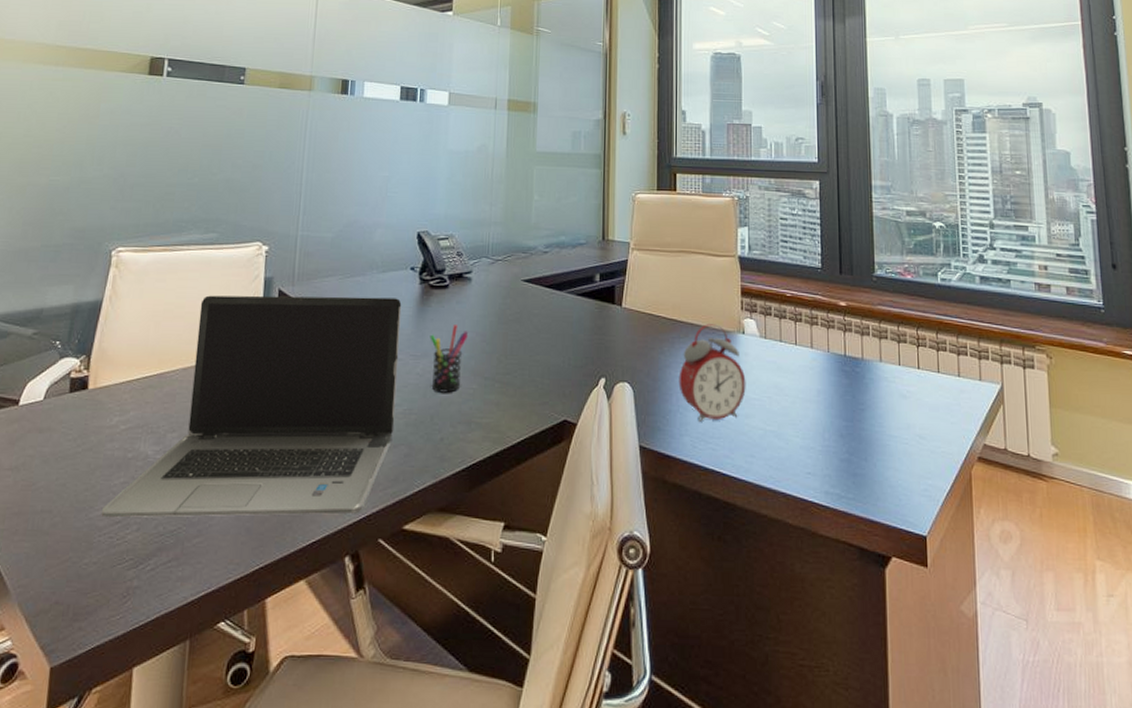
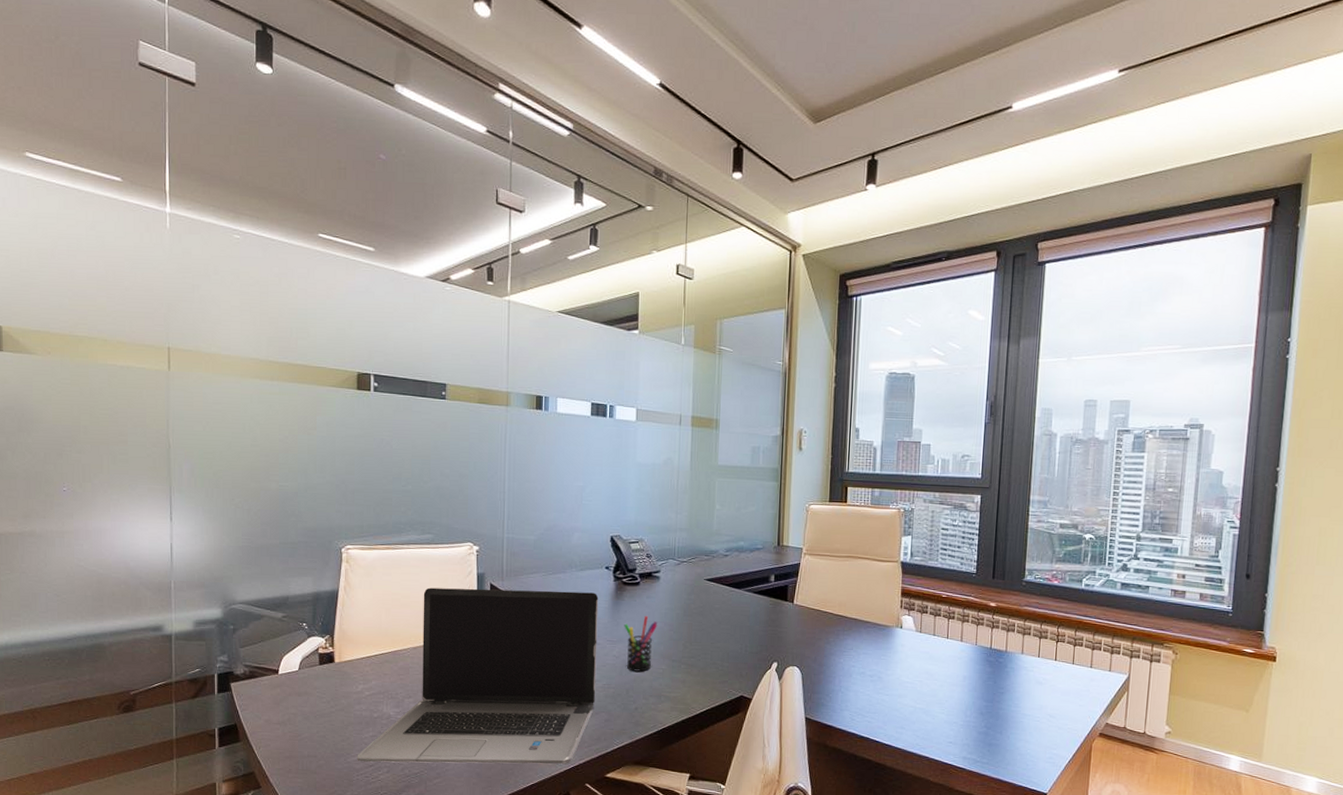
alarm clock: present [678,324,746,422] -> none [841,619,901,699]

